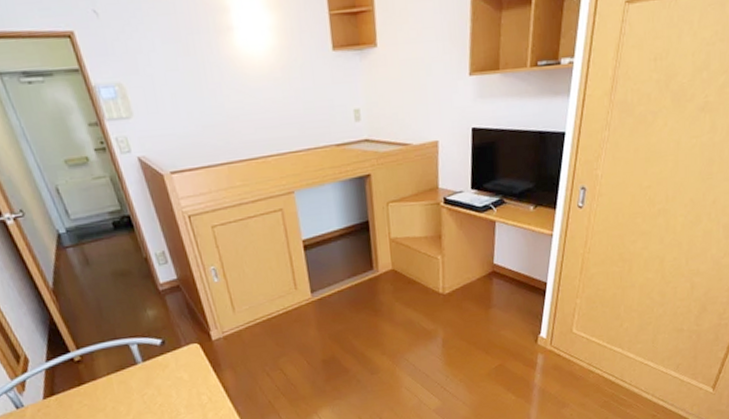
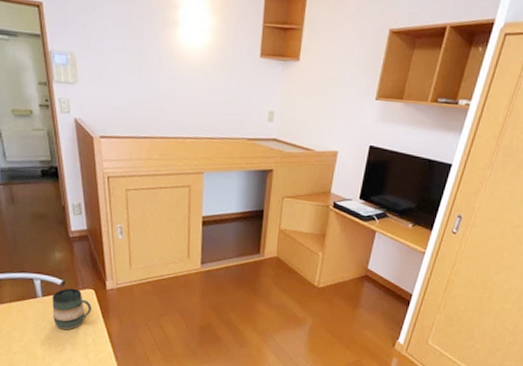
mug: none [153,345,201,394] -> present [52,288,92,330]

